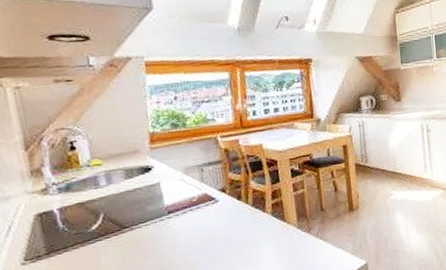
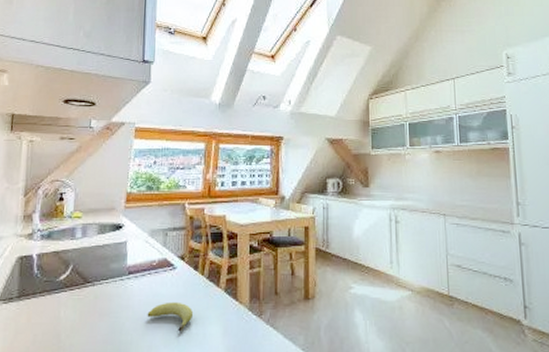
fruit: none [195,231,244,258] -> present [147,301,194,332]

